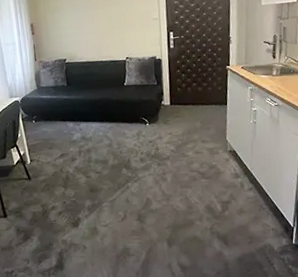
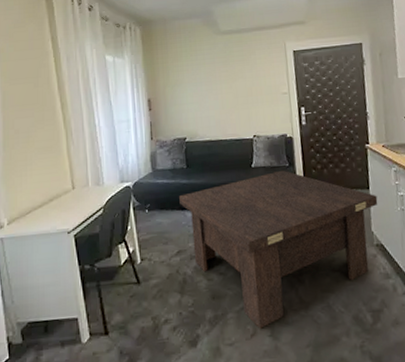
coffee table: none [61,88,234,214] -> present [179,170,378,329]

